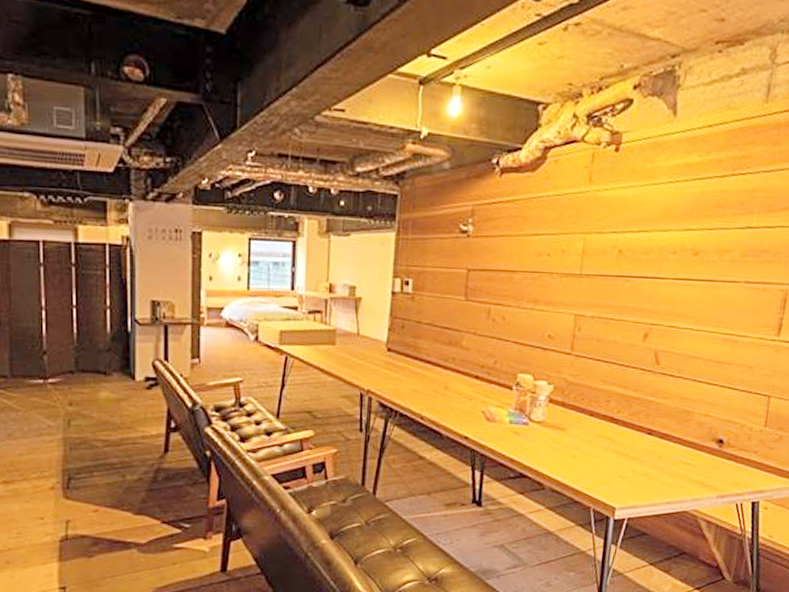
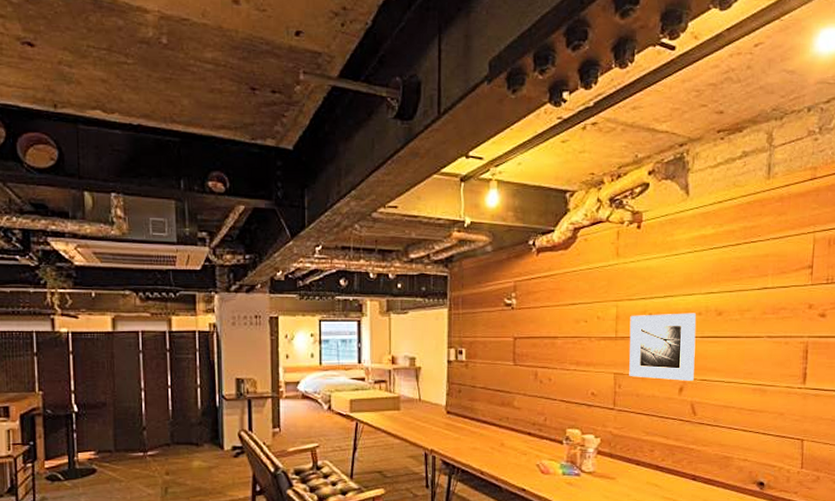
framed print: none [590,250,670,327] -> present [629,313,696,381]

